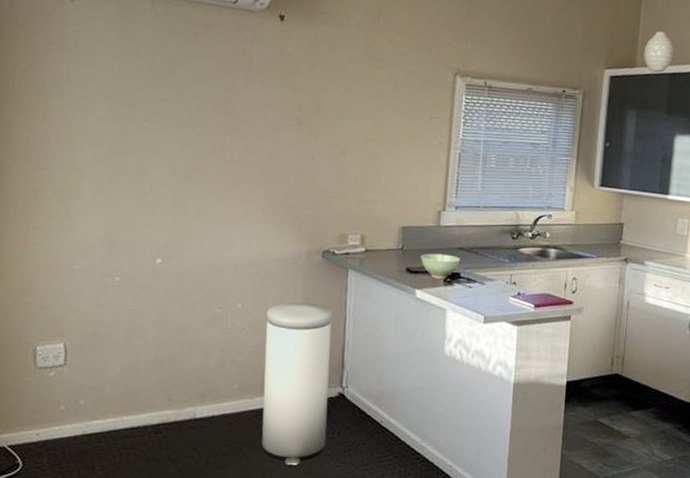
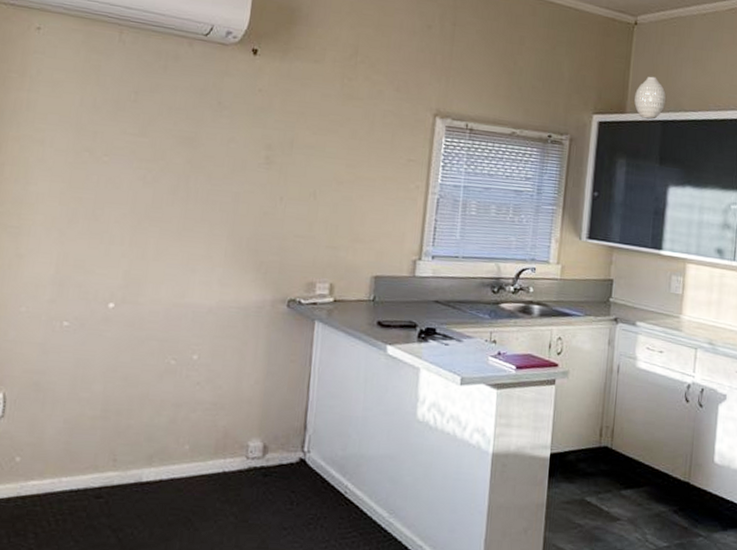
pedal bin: present [261,302,333,466] -> none [212,355,296,541]
bowl: present [420,253,461,279] -> none [393,306,437,335]

